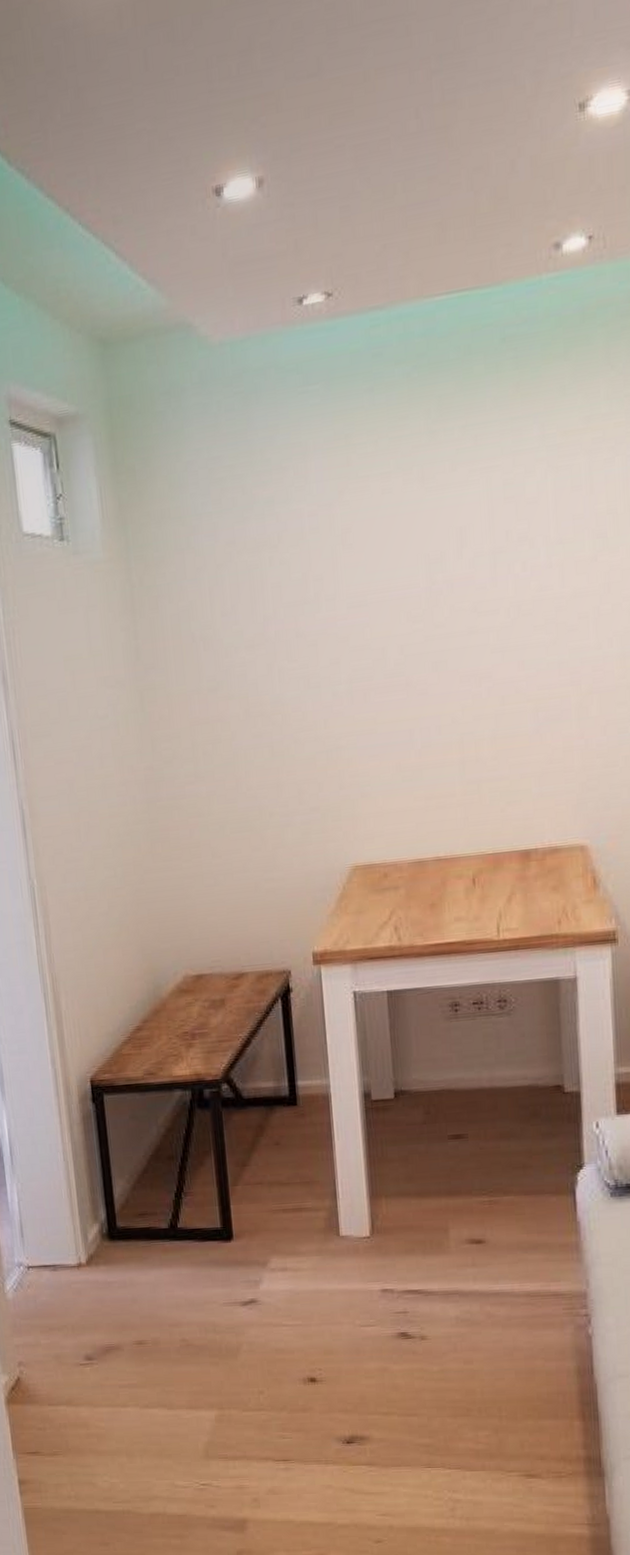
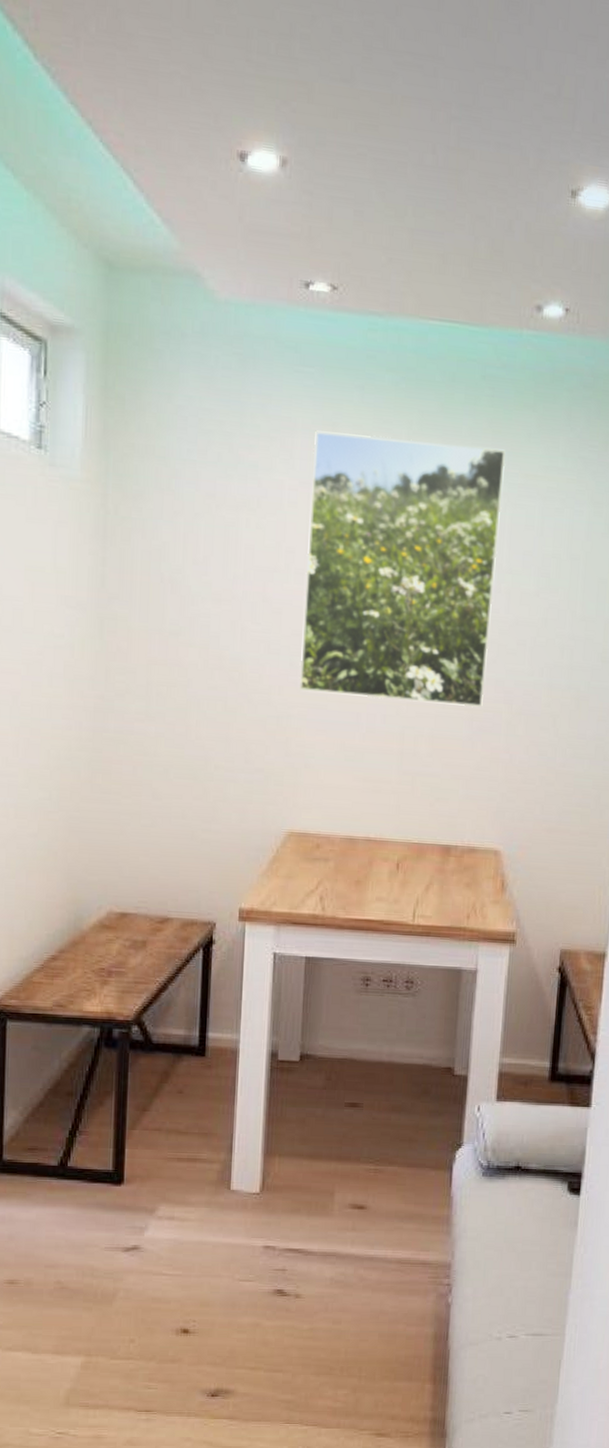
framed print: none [328,411,548,719] -> present [299,430,506,708]

